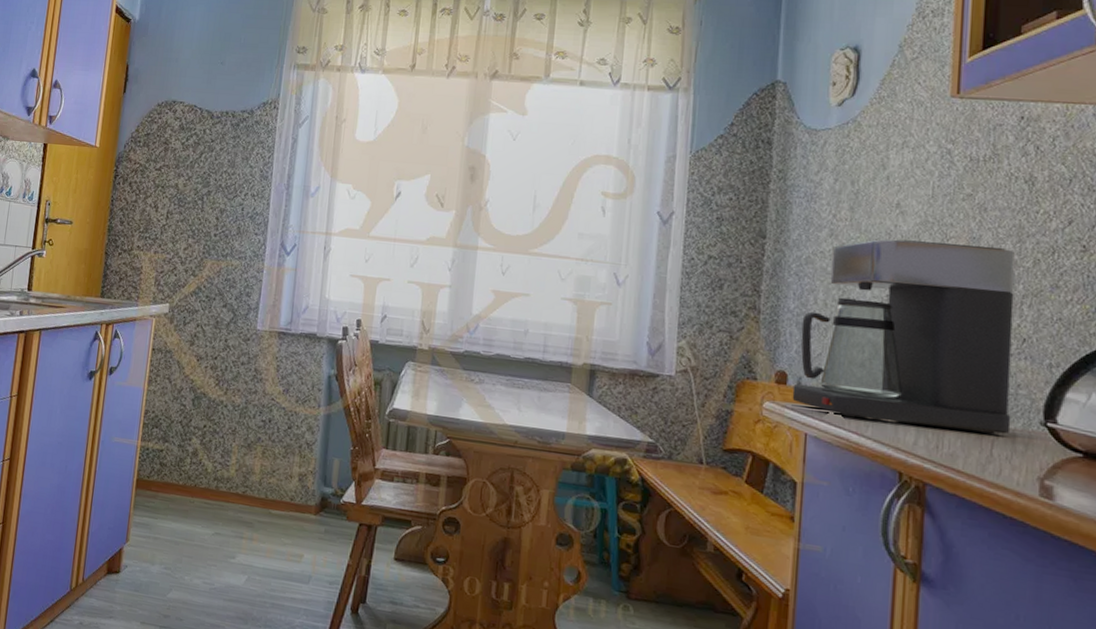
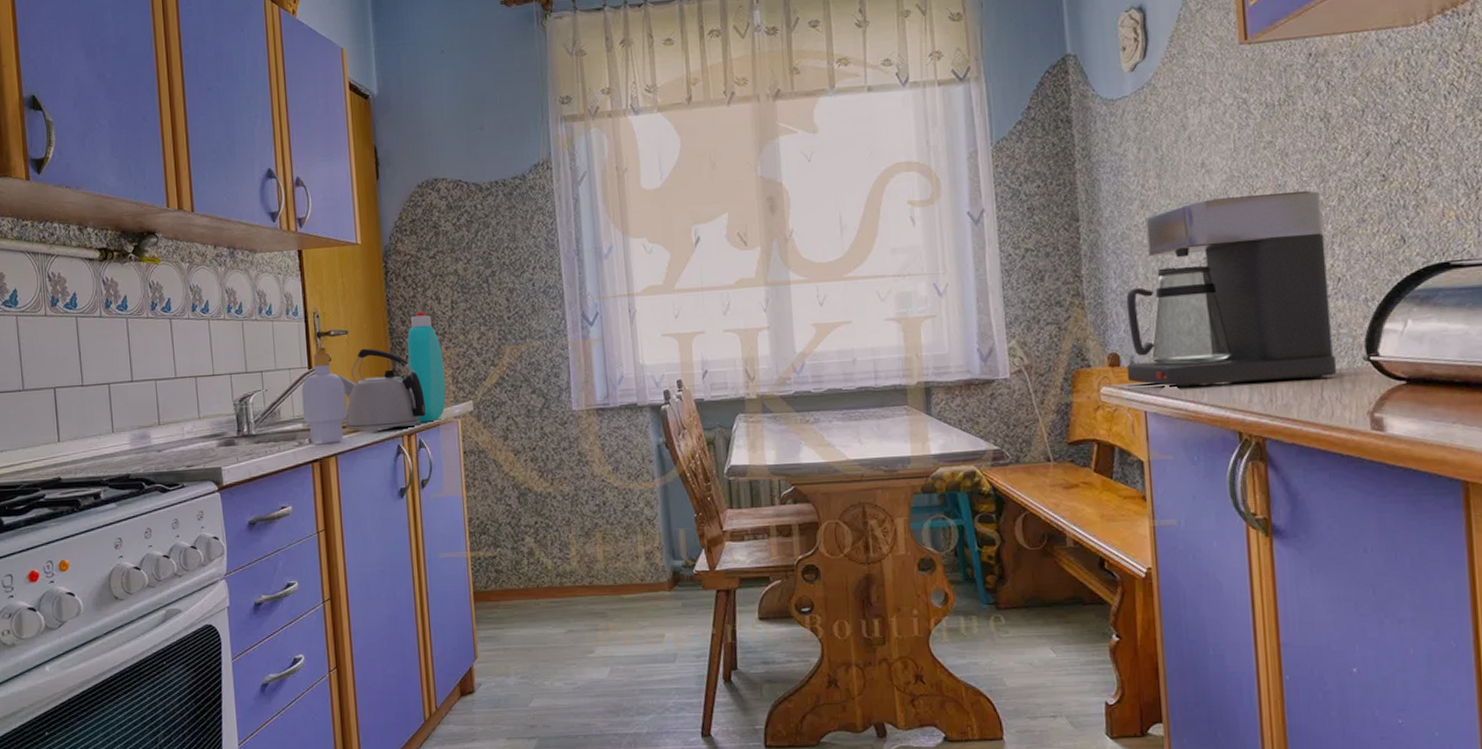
soap bottle: none [19,231,61,319] -> present [301,347,348,444]
kettle: none [54,239,128,318] -> present [338,348,426,433]
bottle: none [117,215,151,316] -> present [406,311,446,423]

